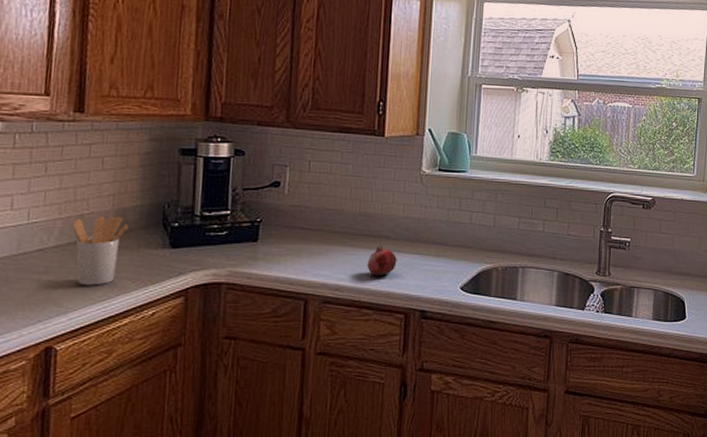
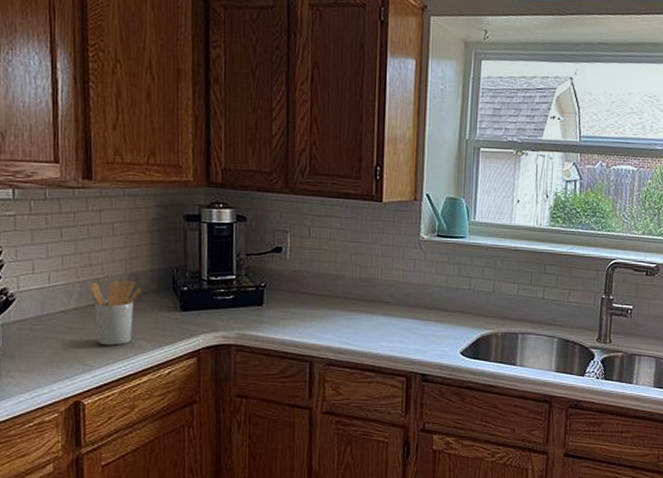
fruit: present [367,244,397,275] -> none [368,309,398,339]

